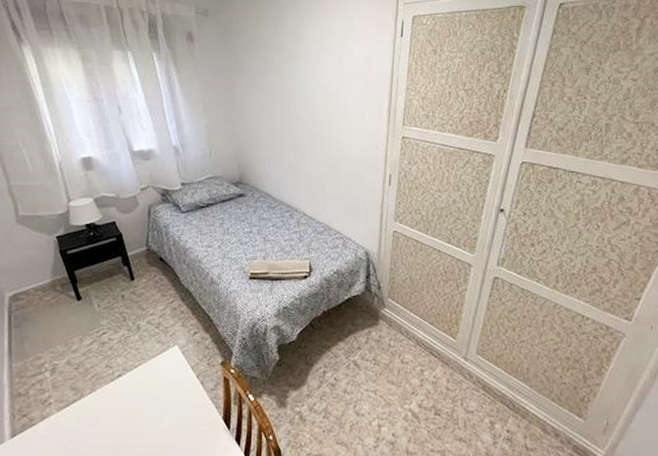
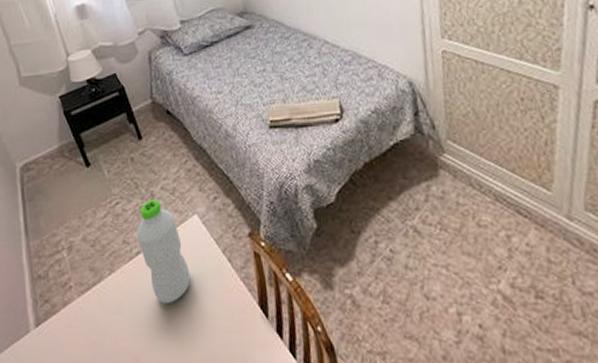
water bottle: none [119,332,166,417] -> present [136,200,191,303]

